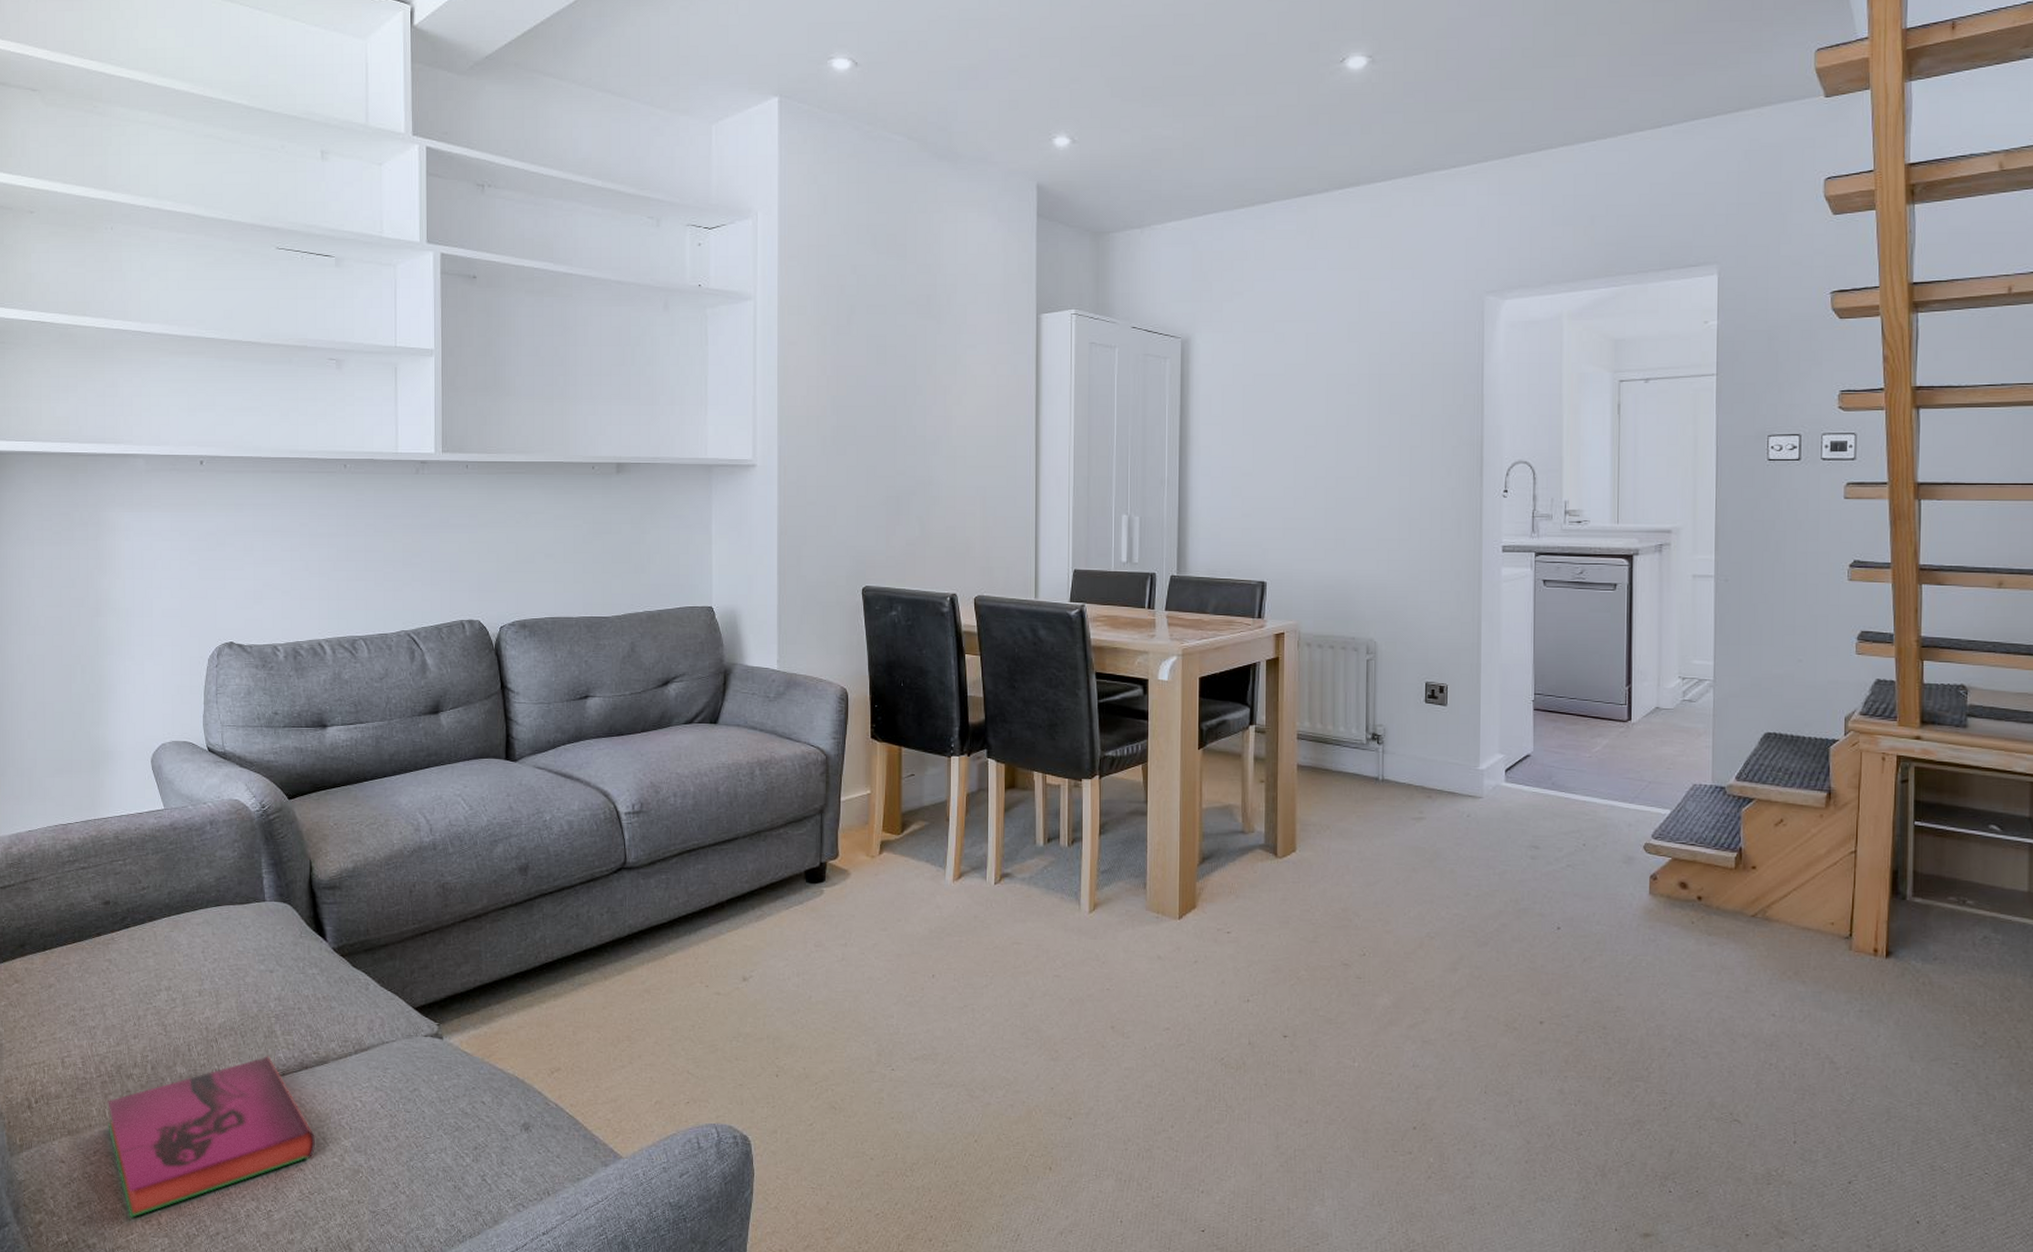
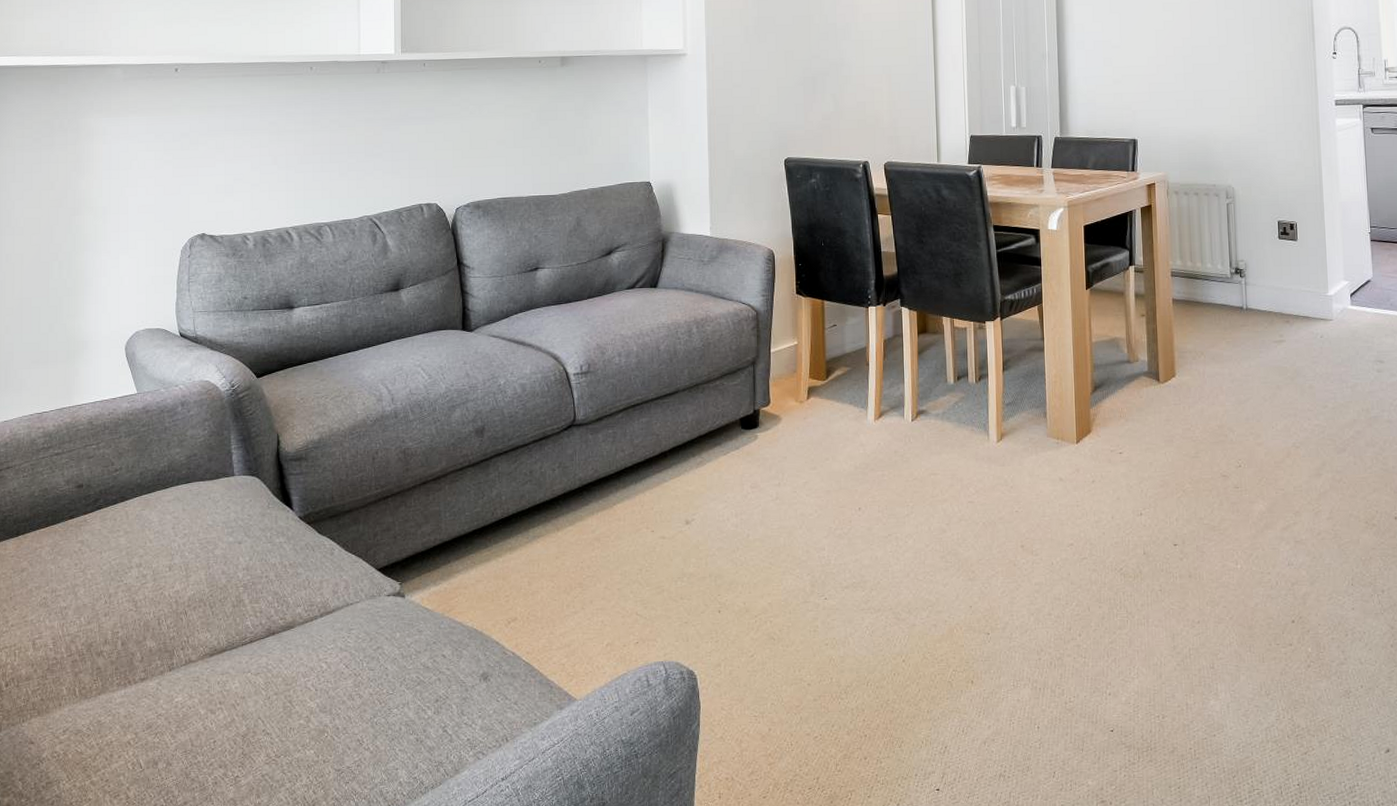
hardback book: present [108,1056,315,1218] -> none [78,625,281,793]

